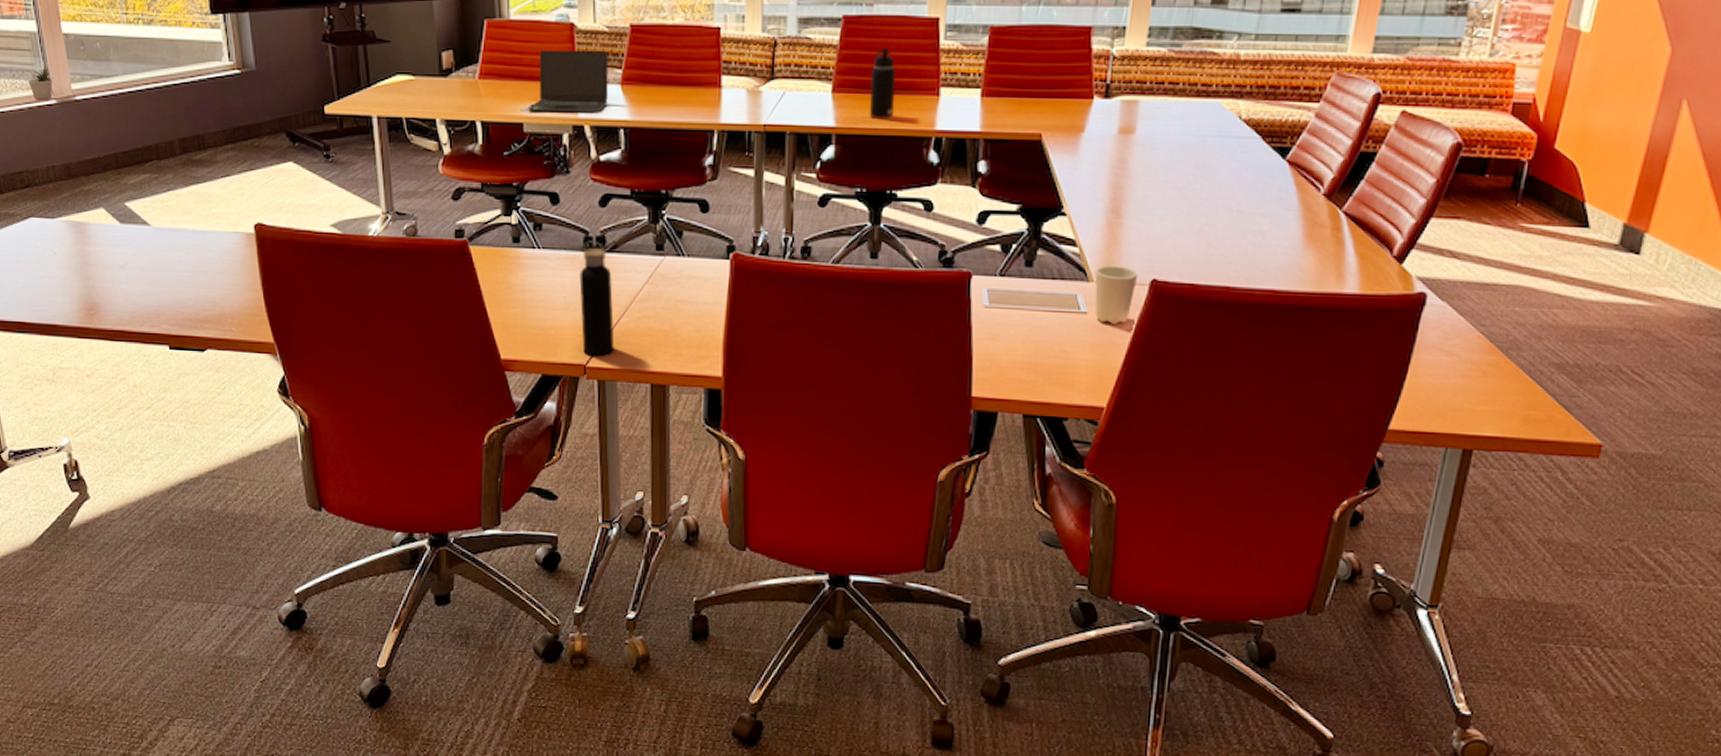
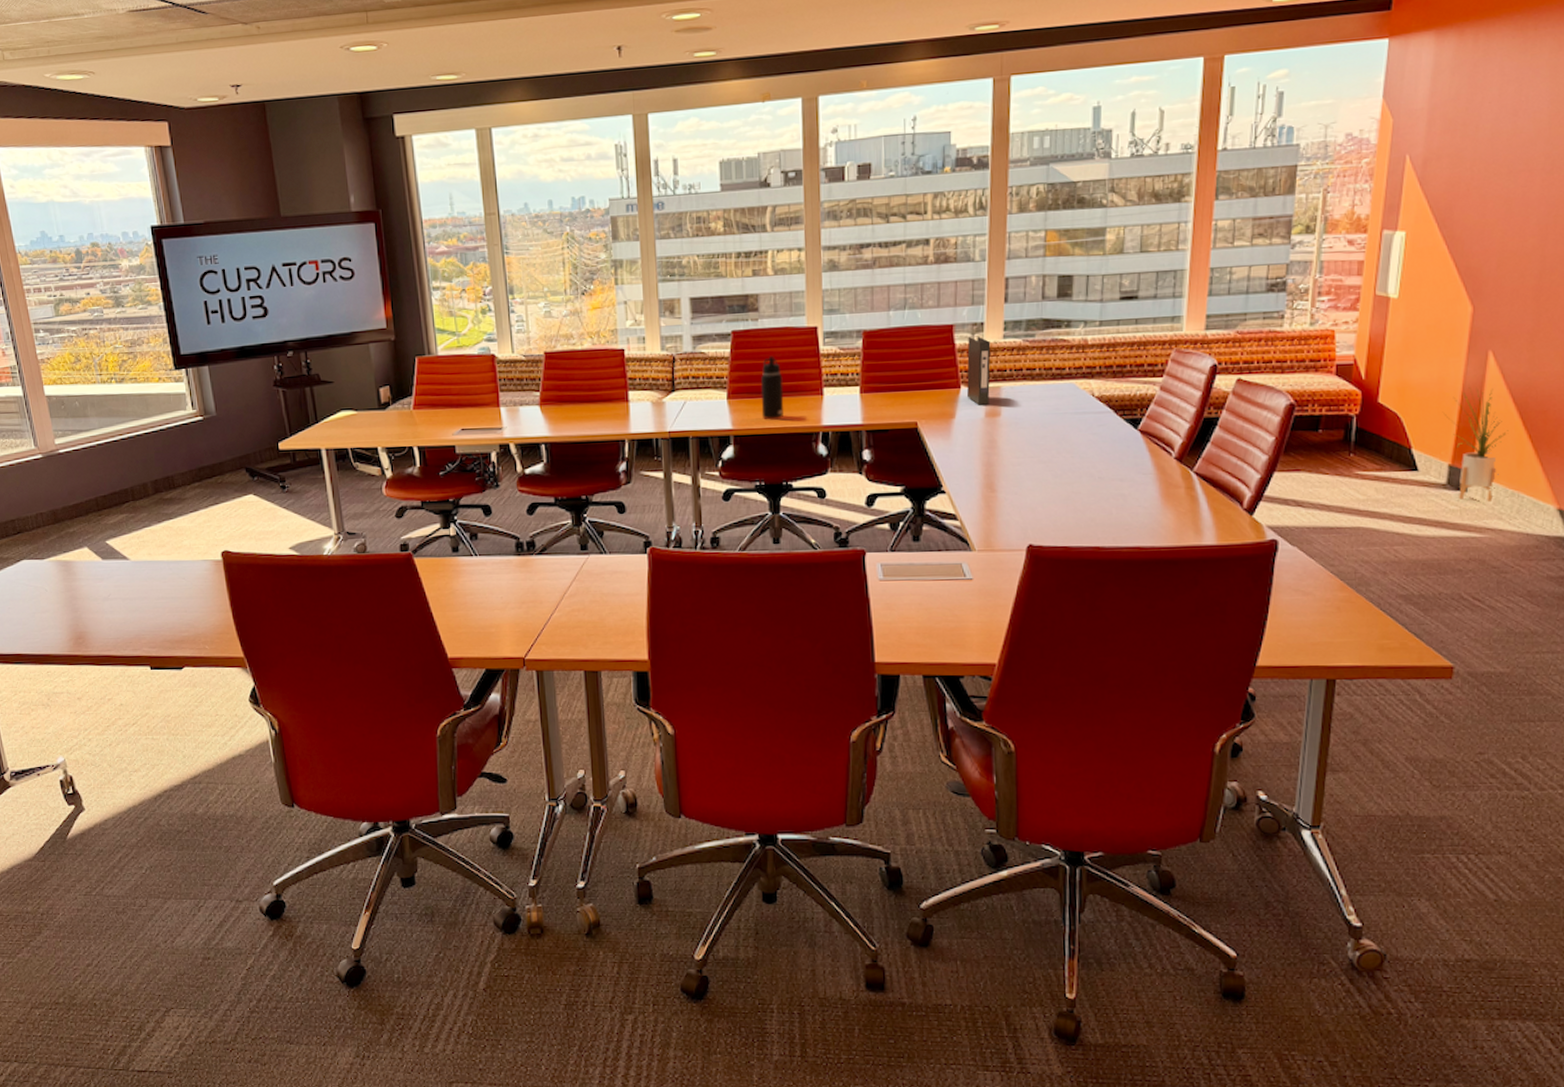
potted plant: present [28,67,53,102] -> none [17,426,39,457]
laptop: present [529,49,609,113] -> none [459,376,529,435]
water bottle: present [579,240,615,356] -> none [514,545,549,649]
cup: present [1095,265,1139,324] -> none [977,535,1016,588]
binder: none [1100,41,1132,120] -> present [967,336,991,405]
house plant: none [1625,139,1694,268] -> present [1443,387,1509,503]

